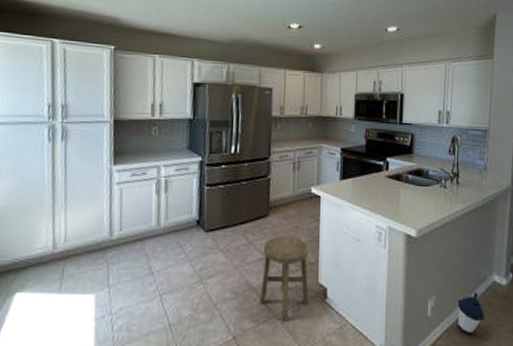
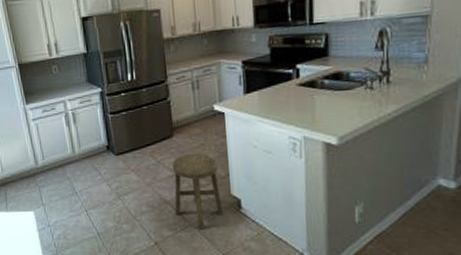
lantern: present [456,293,485,334] -> none [390,197,427,239]

